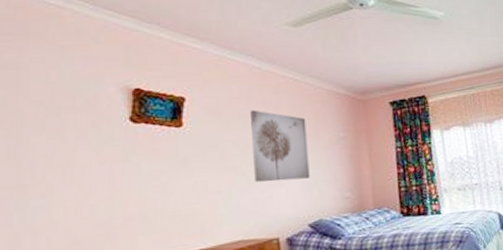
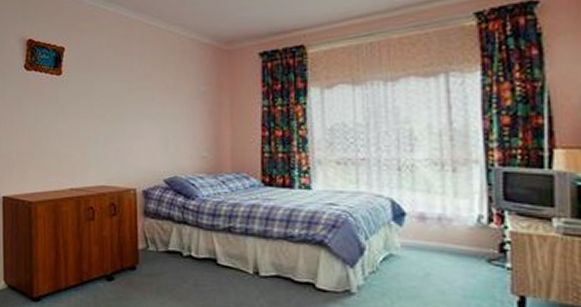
wall art: present [250,110,310,182] -> none [117,60,168,133]

